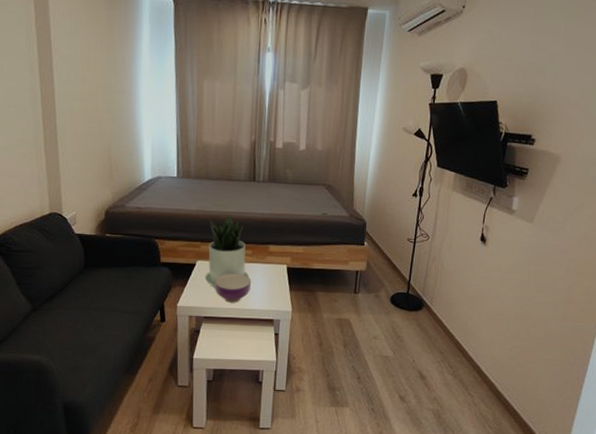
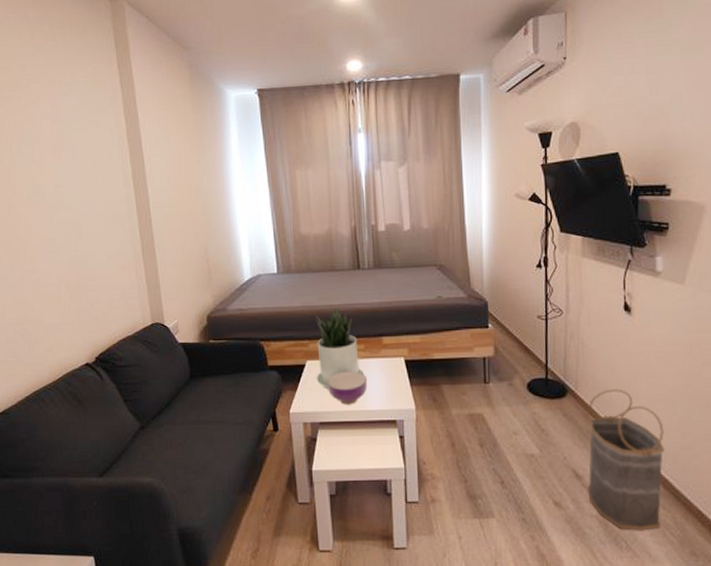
basket: none [428,306,497,423] -> present [588,388,665,531]

